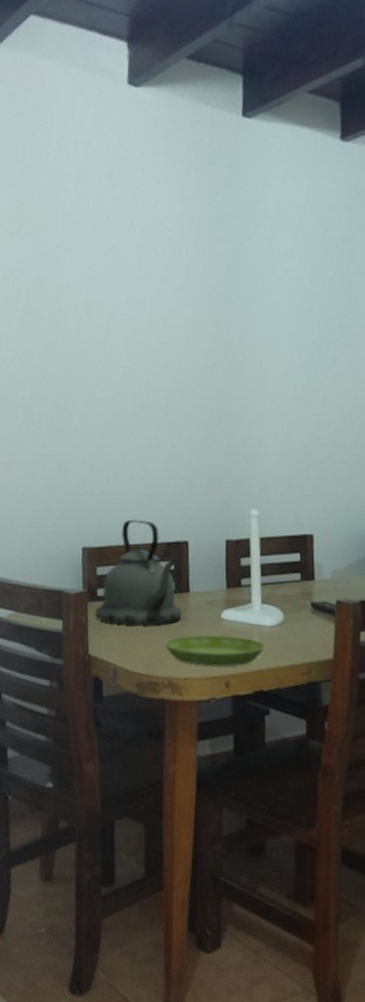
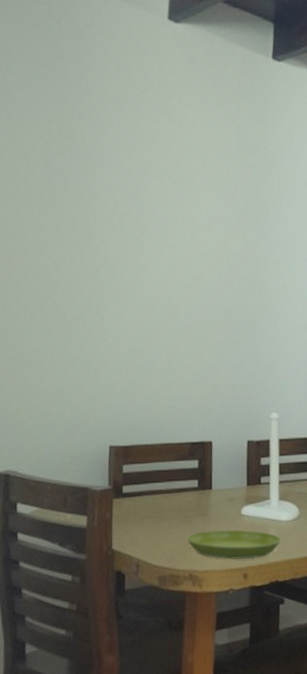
kettle: present [96,520,182,625] -> none [121,420,204,521]

